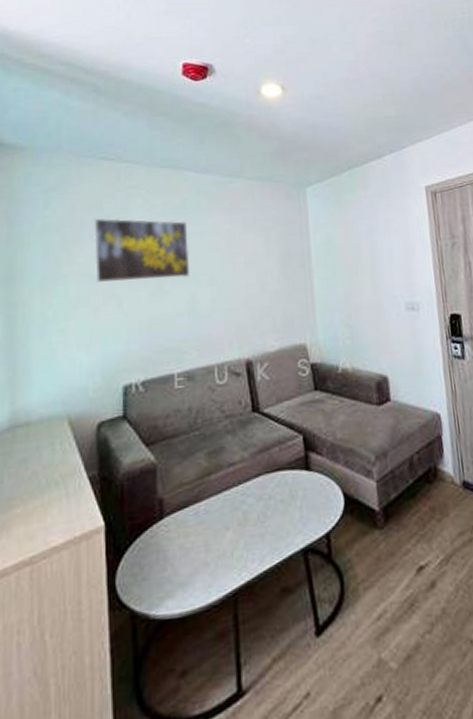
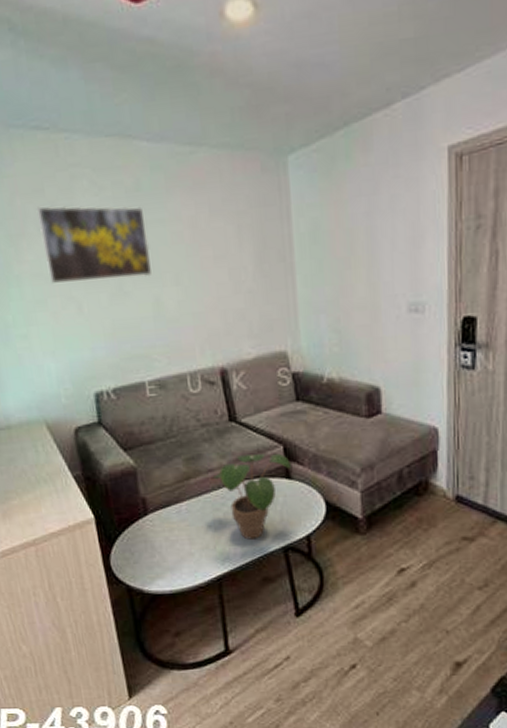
potted plant: none [233,443,310,542] -> present [212,453,291,540]

